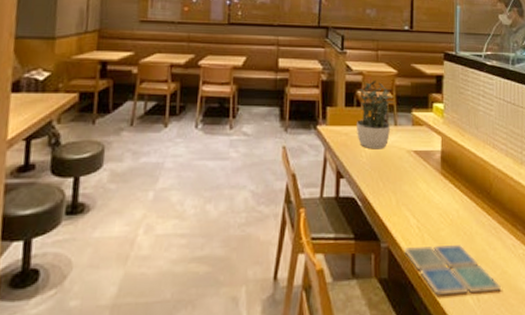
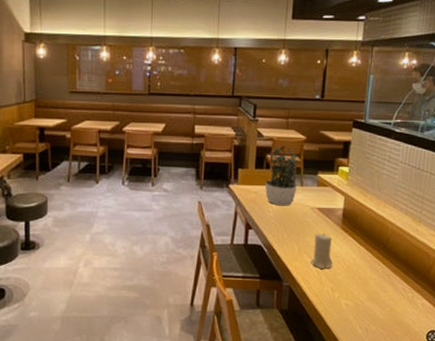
drink coaster: present [404,245,501,295] -> none [303,287,388,324]
candle: none [412,181,434,224] -> present [312,234,333,269]

